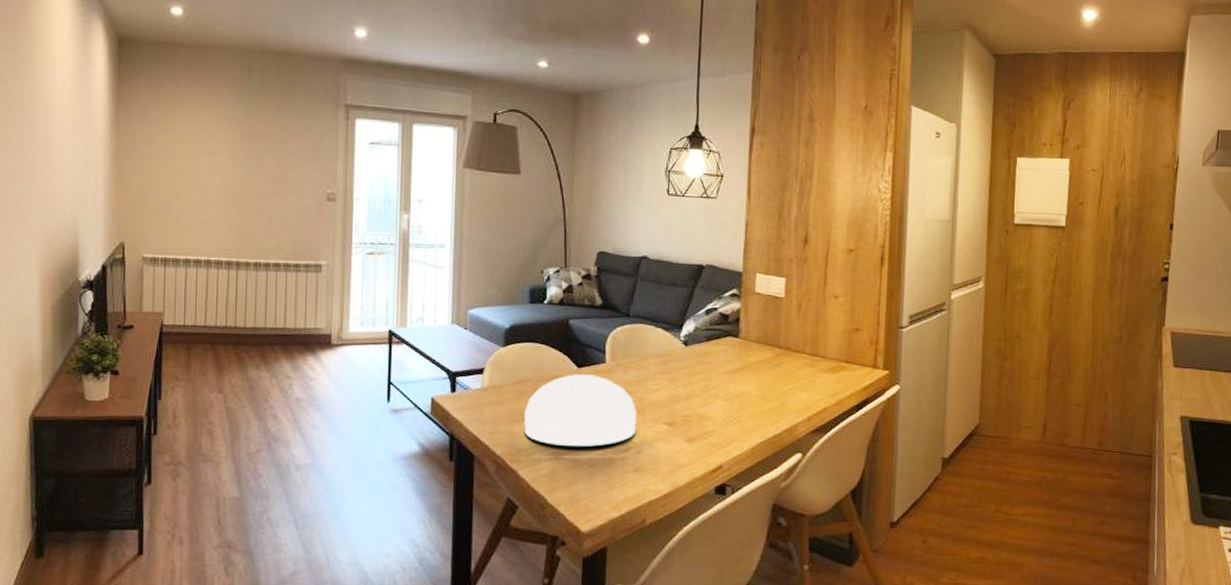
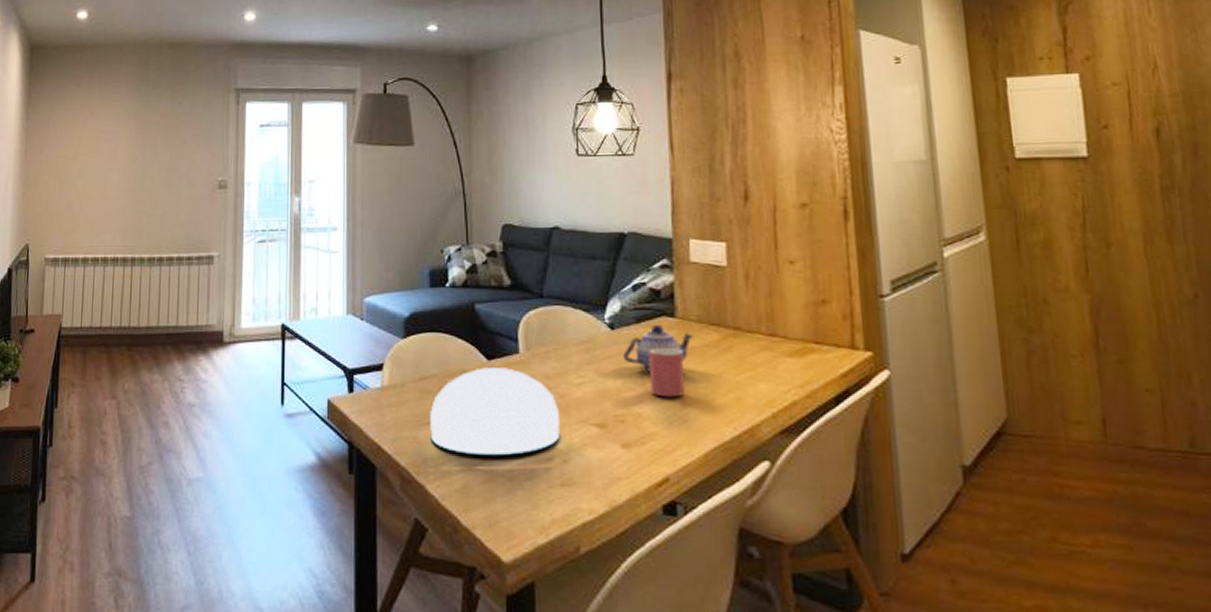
teapot: none [693,342,753,382] -> present [623,324,694,372]
mug: none [714,362,743,403] -> present [649,347,684,398]

